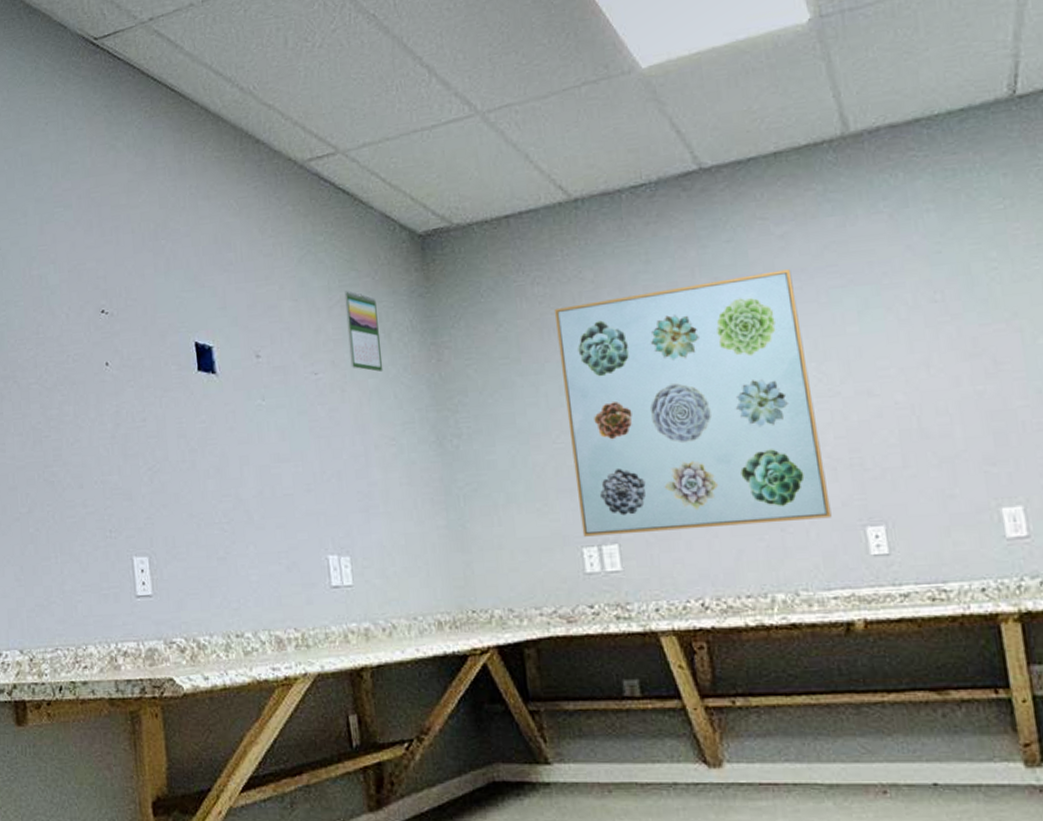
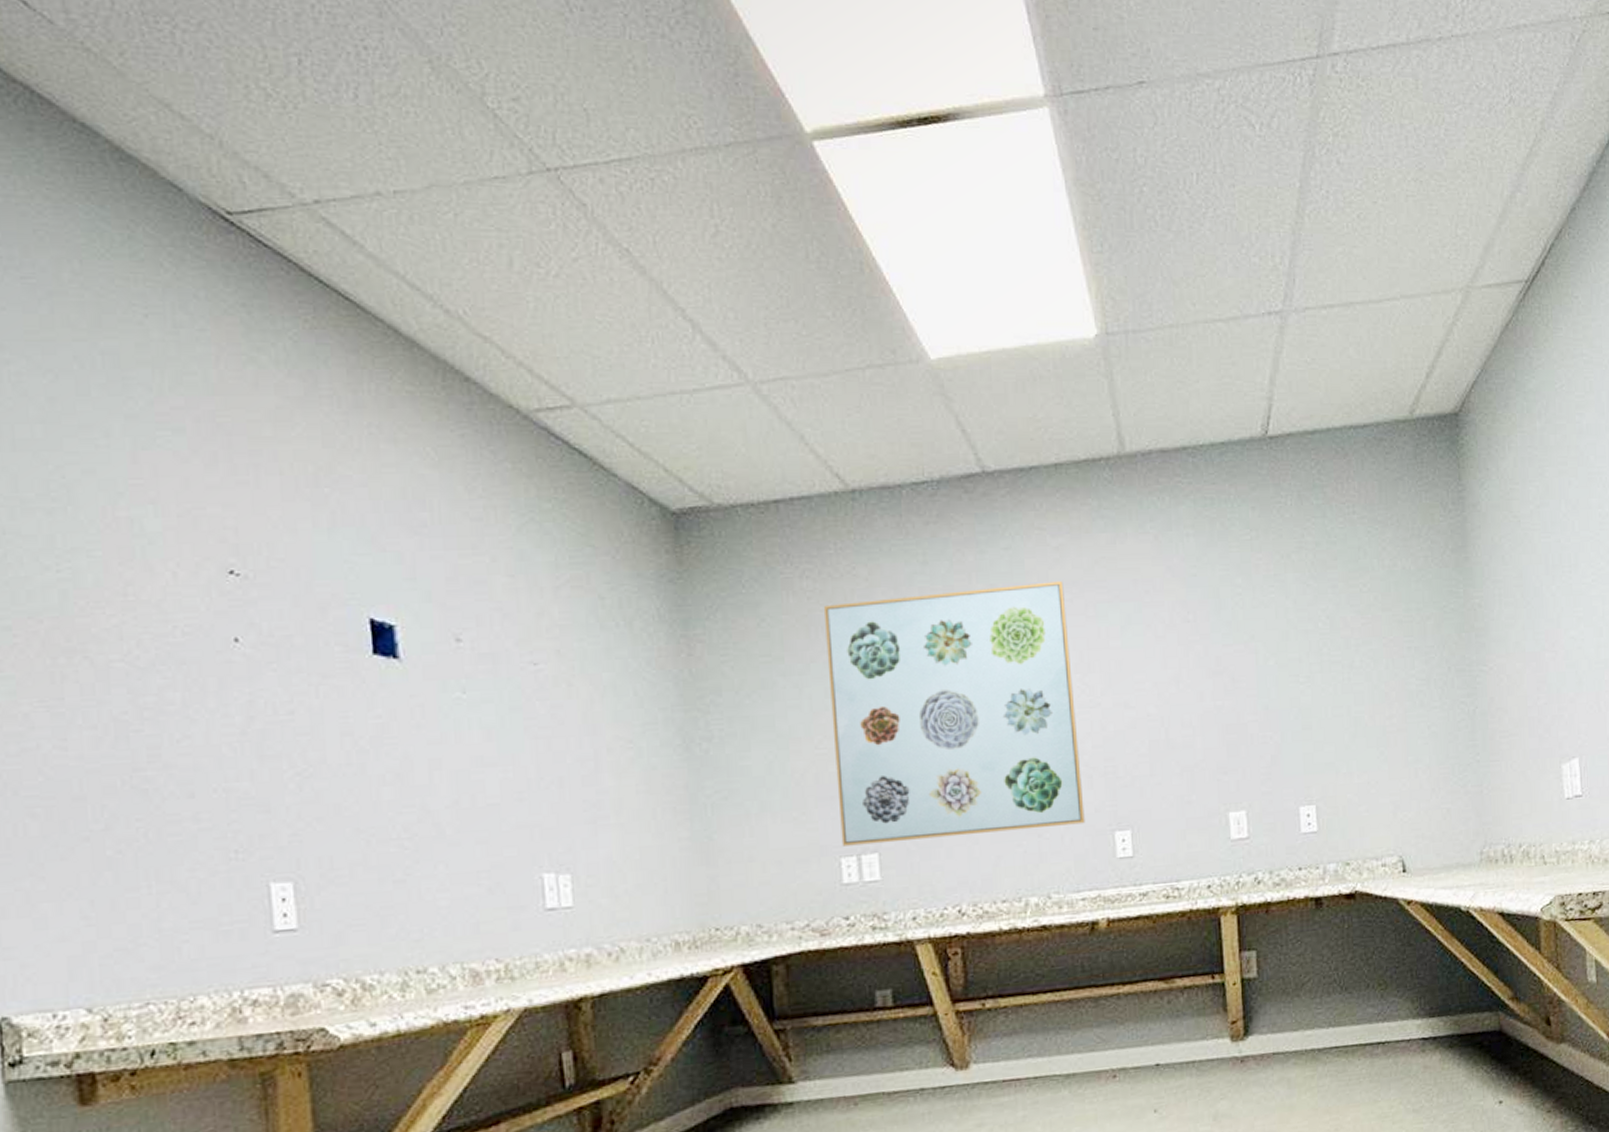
calendar: present [344,290,384,372] -> none [576,569,622,665]

